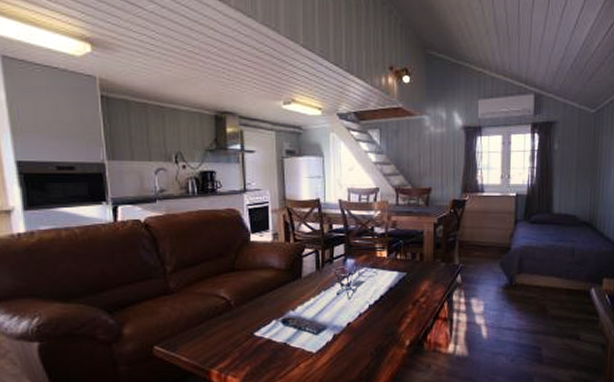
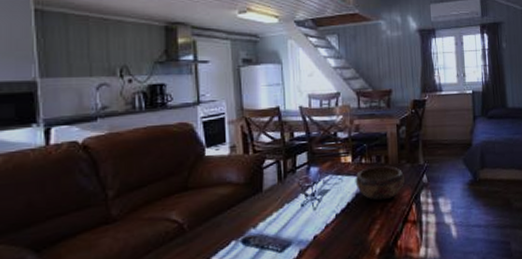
decorative bowl: none [389,263,438,296] -> present [355,166,404,201]

